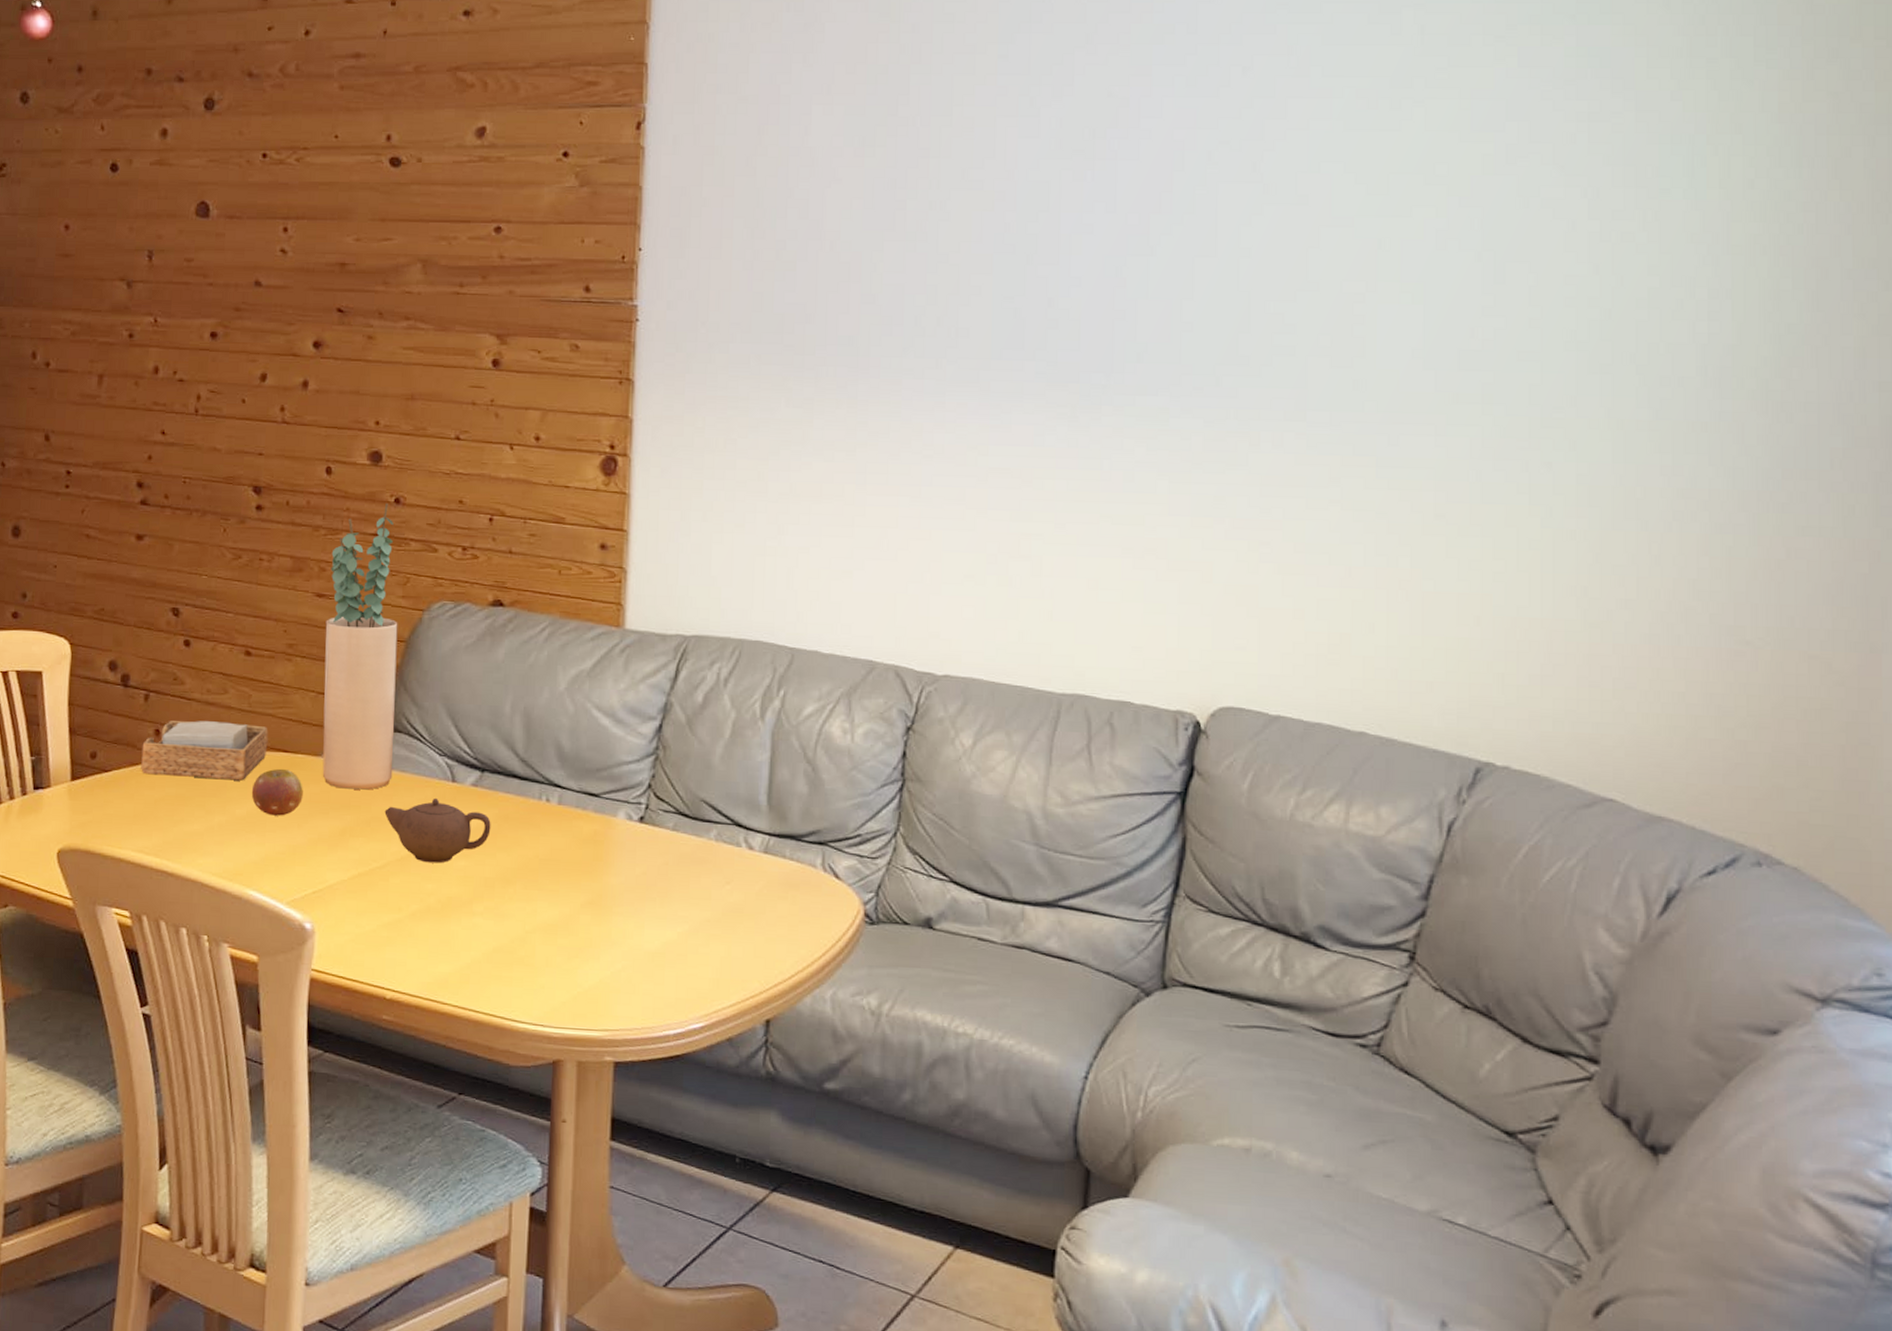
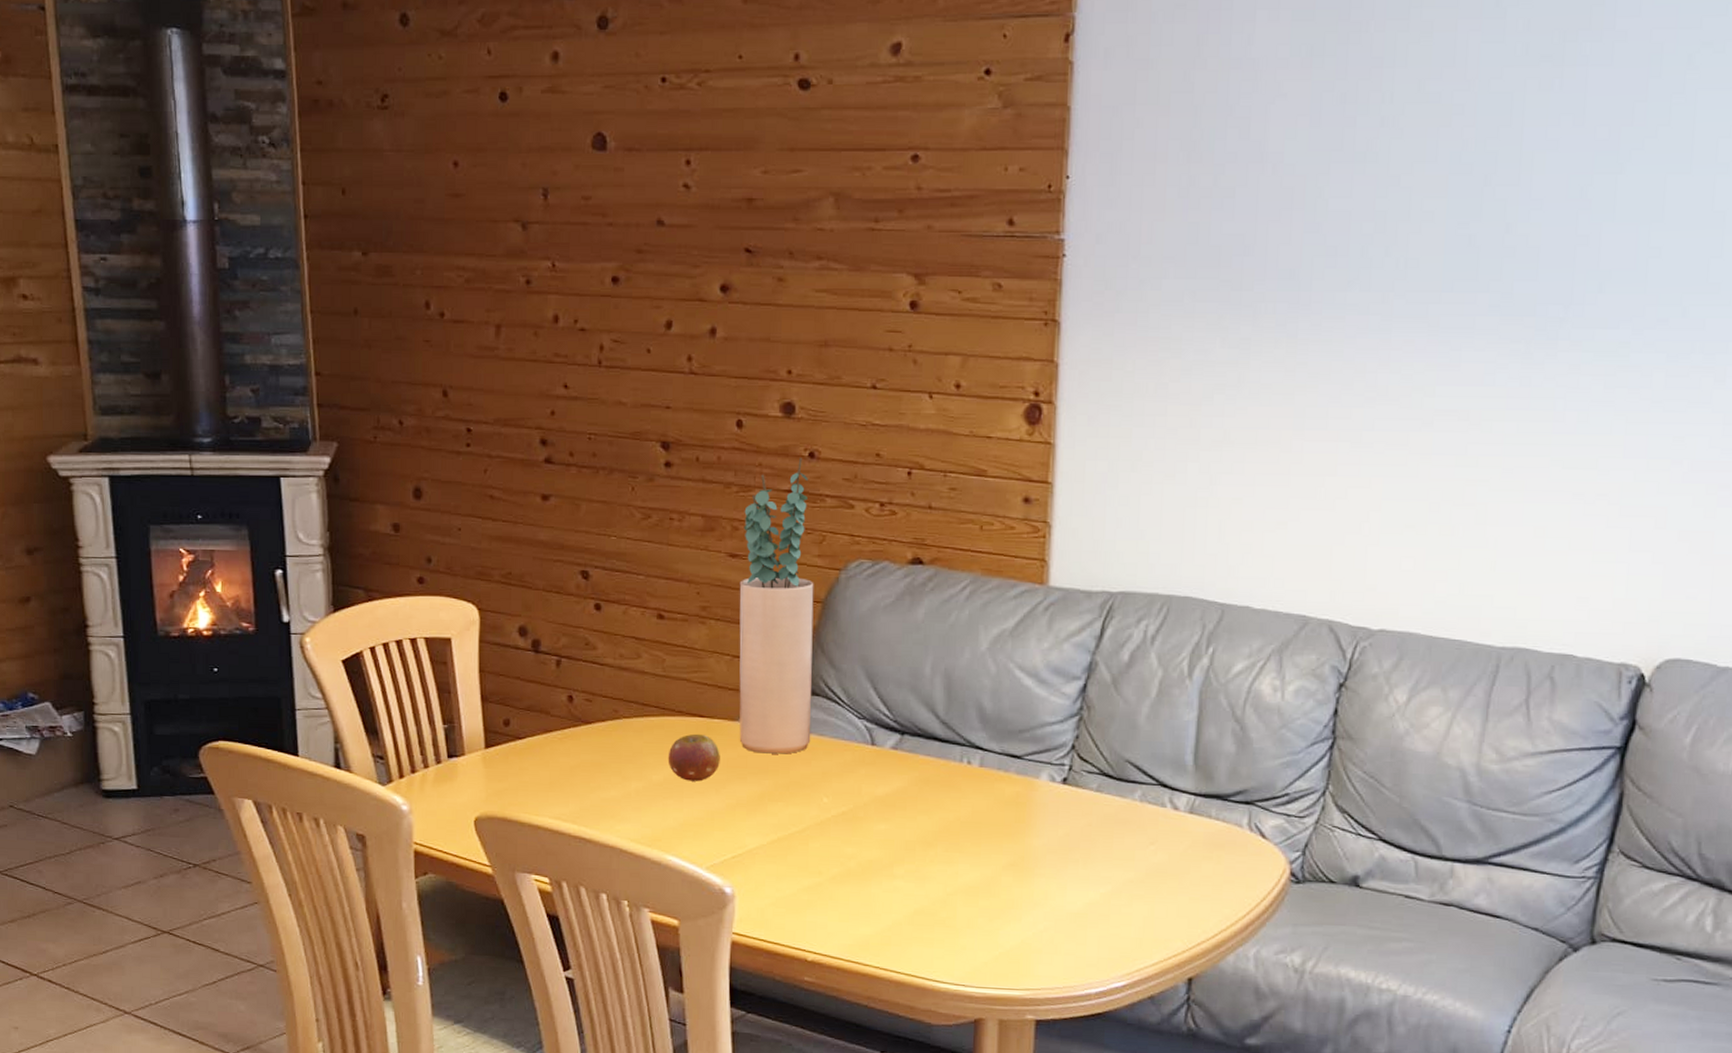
napkin holder: present [141,721,268,781] -> none [555,686,684,747]
teapot: present [384,797,491,864] -> none [803,761,911,827]

